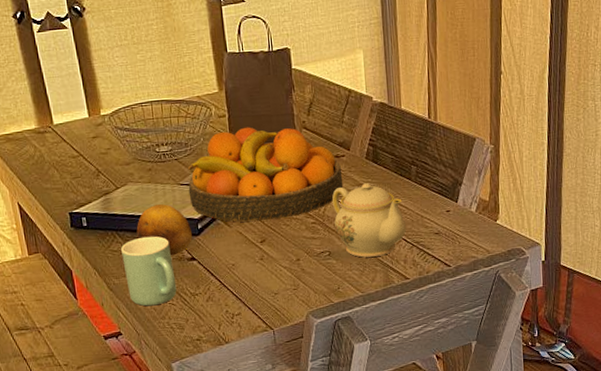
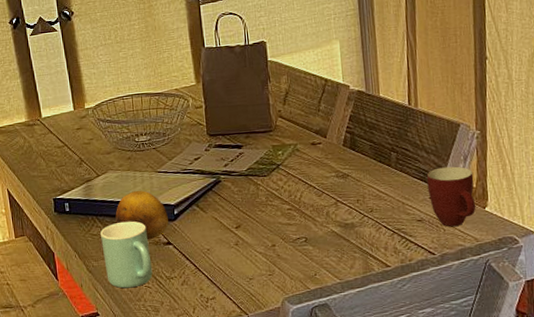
fruit bowl: present [187,127,343,222] -> none [165,116,320,208]
teapot: present [332,183,406,258] -> none [308,169,386,244]
mug: none [444,180,488,239] -> present [426,166,475,226]

